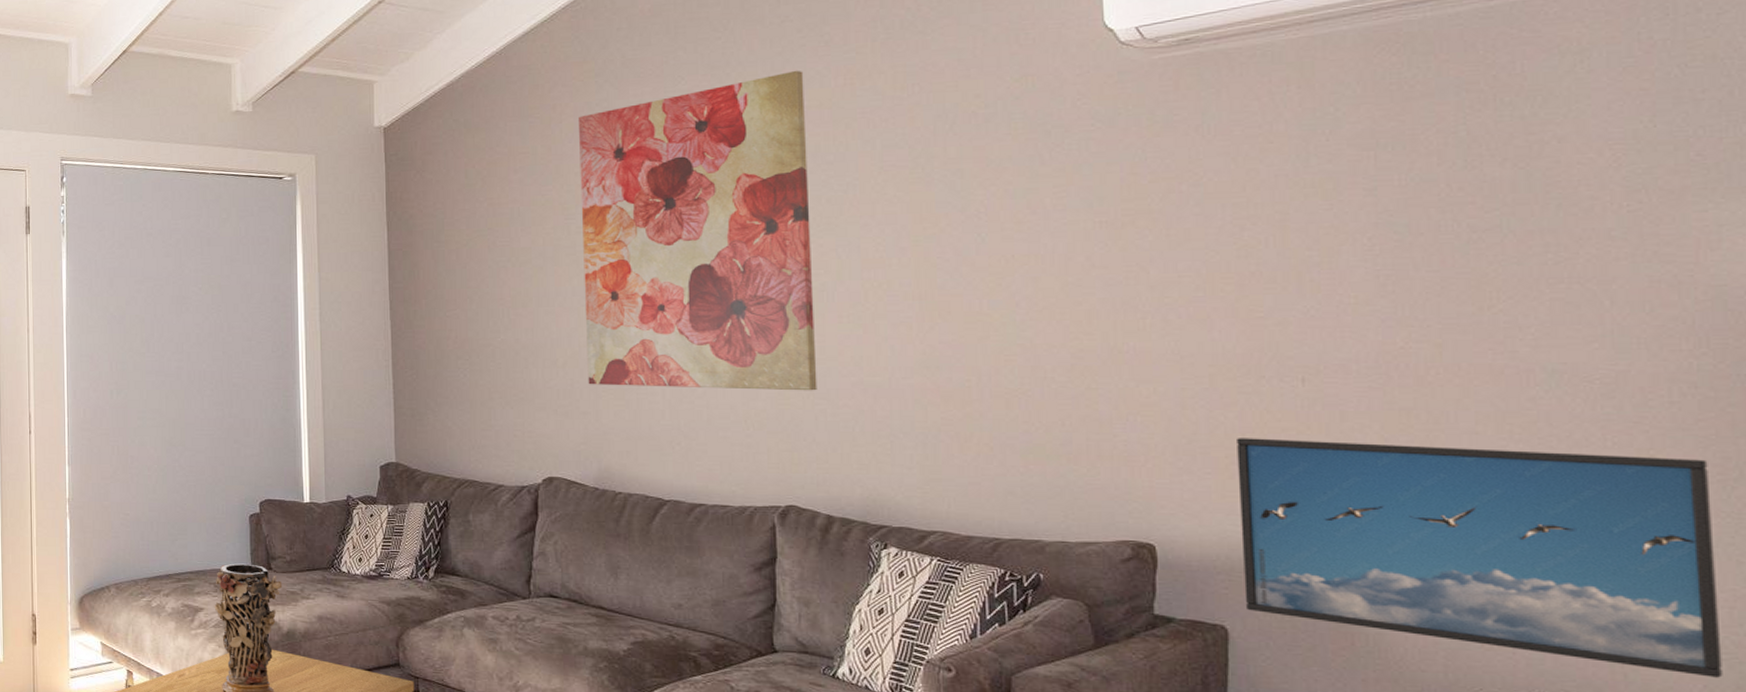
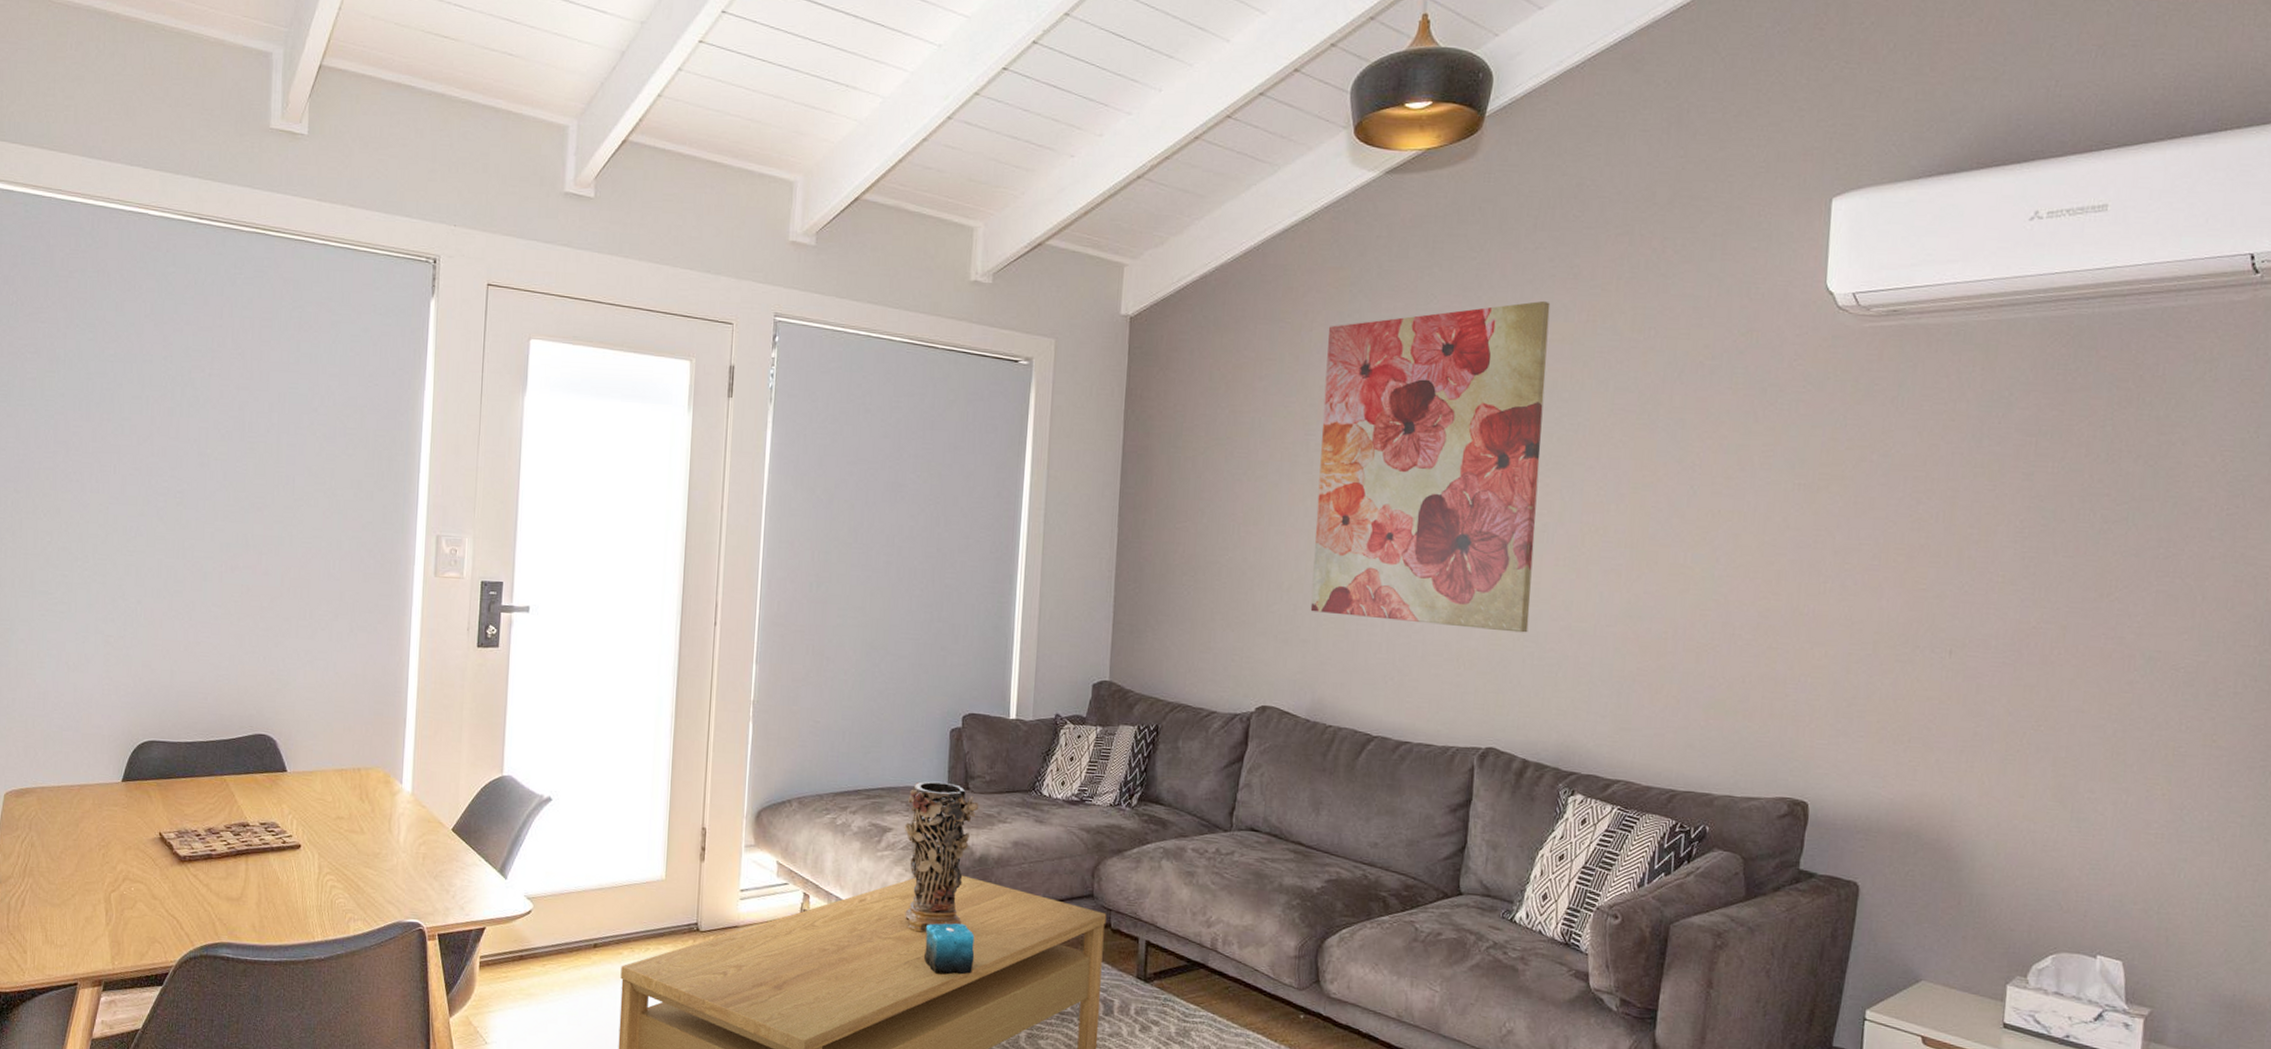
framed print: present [1237,438,1722,678] -> none [1876,704,2255,943]

